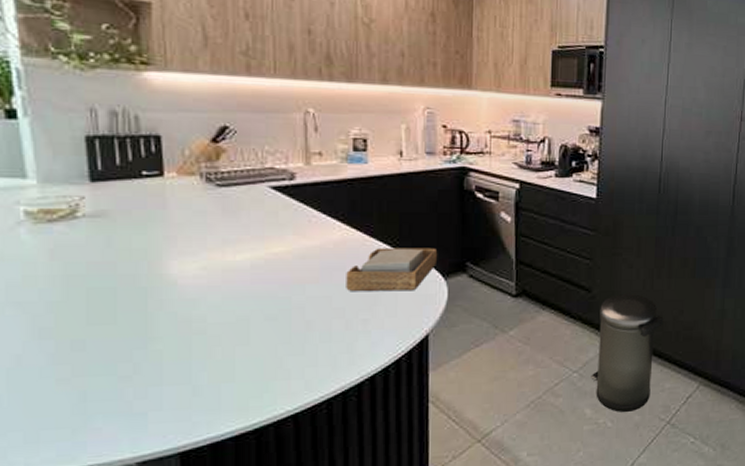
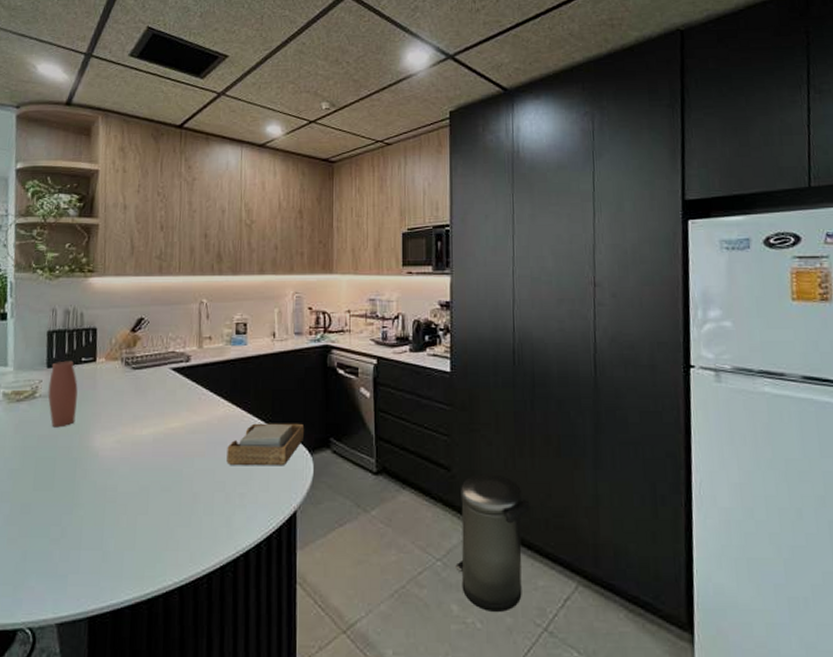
vase: none [95,173,140,253] -> present [48,360,78,428]

